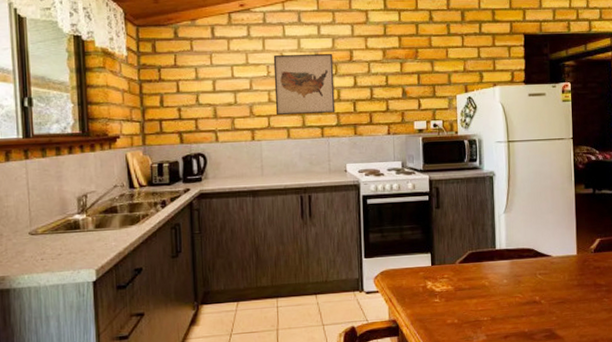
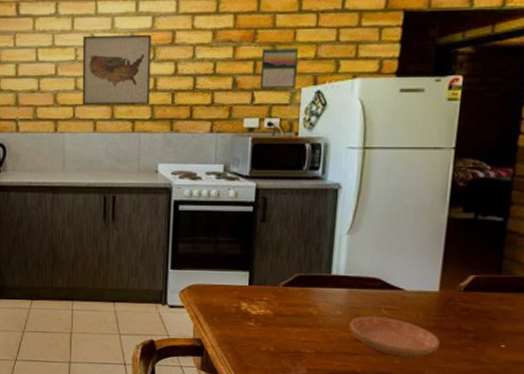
calendar: none [423,62,452,97] -> present [259,46,298,89]
saucer: none [515,281,583,314] -> present [349,316,440,358]

